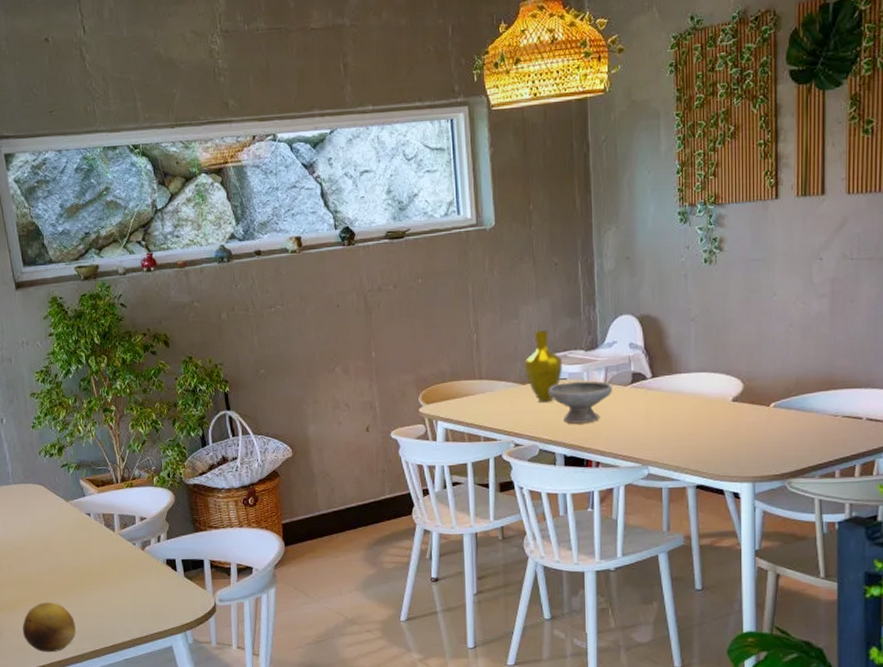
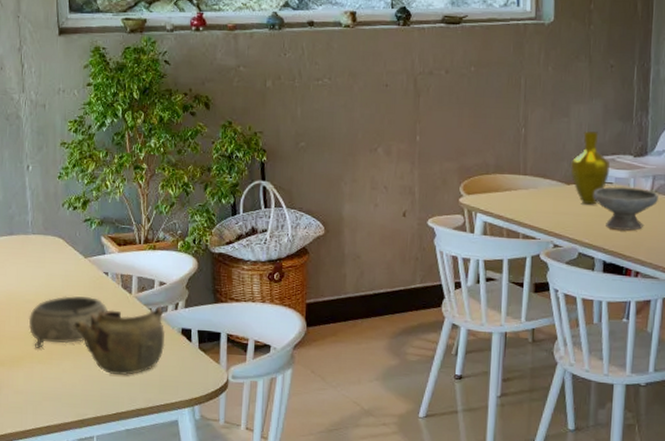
decorative bowl: none [20,538,95,591] -> present [28,296,109,348]
fruit: present [22,601,76,653] -> none [23,360,79,415]
teapot: none [62,541,152,609] -> present [72,306,166,375]

